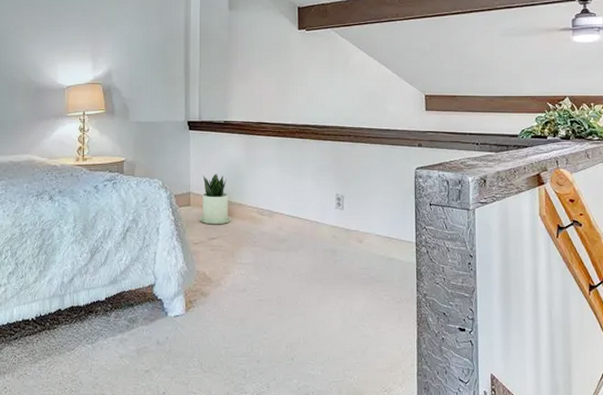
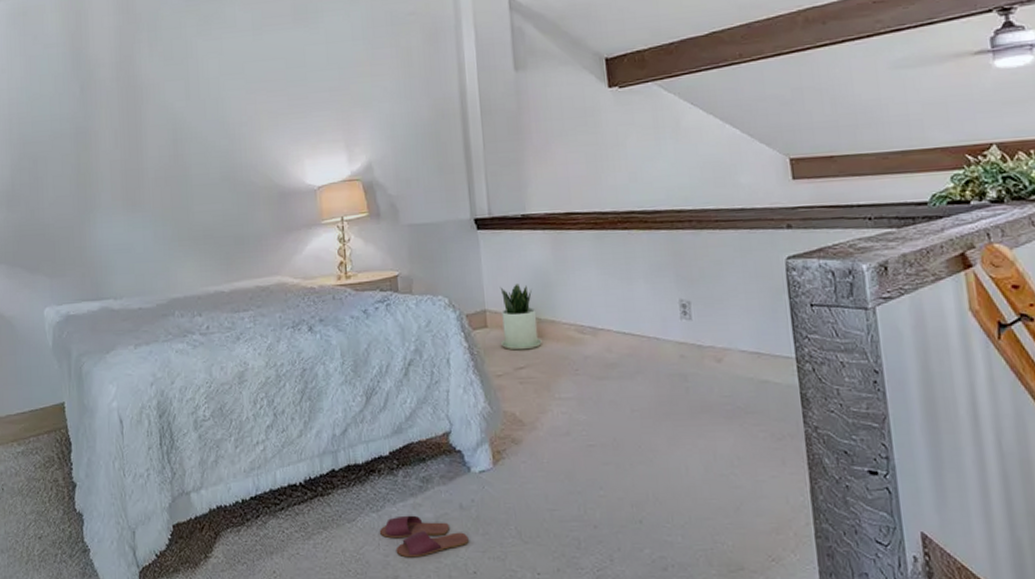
slippers: none [93,347,161,380] -> present [380,515,469,558]

